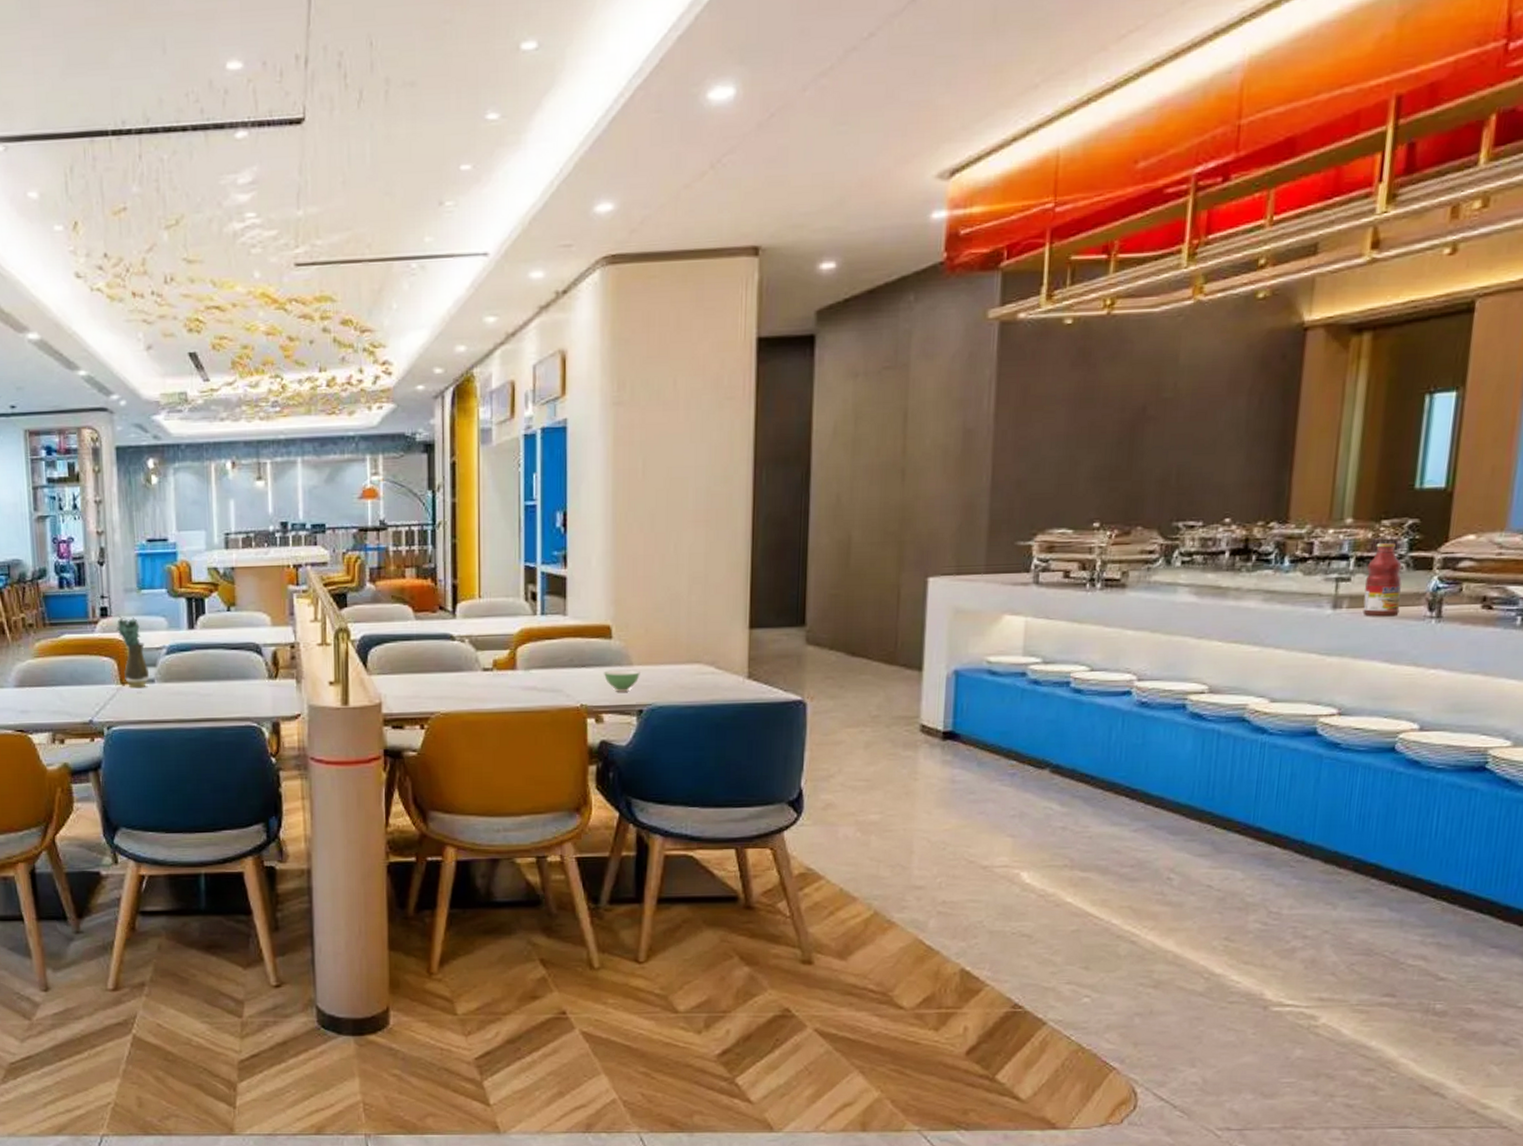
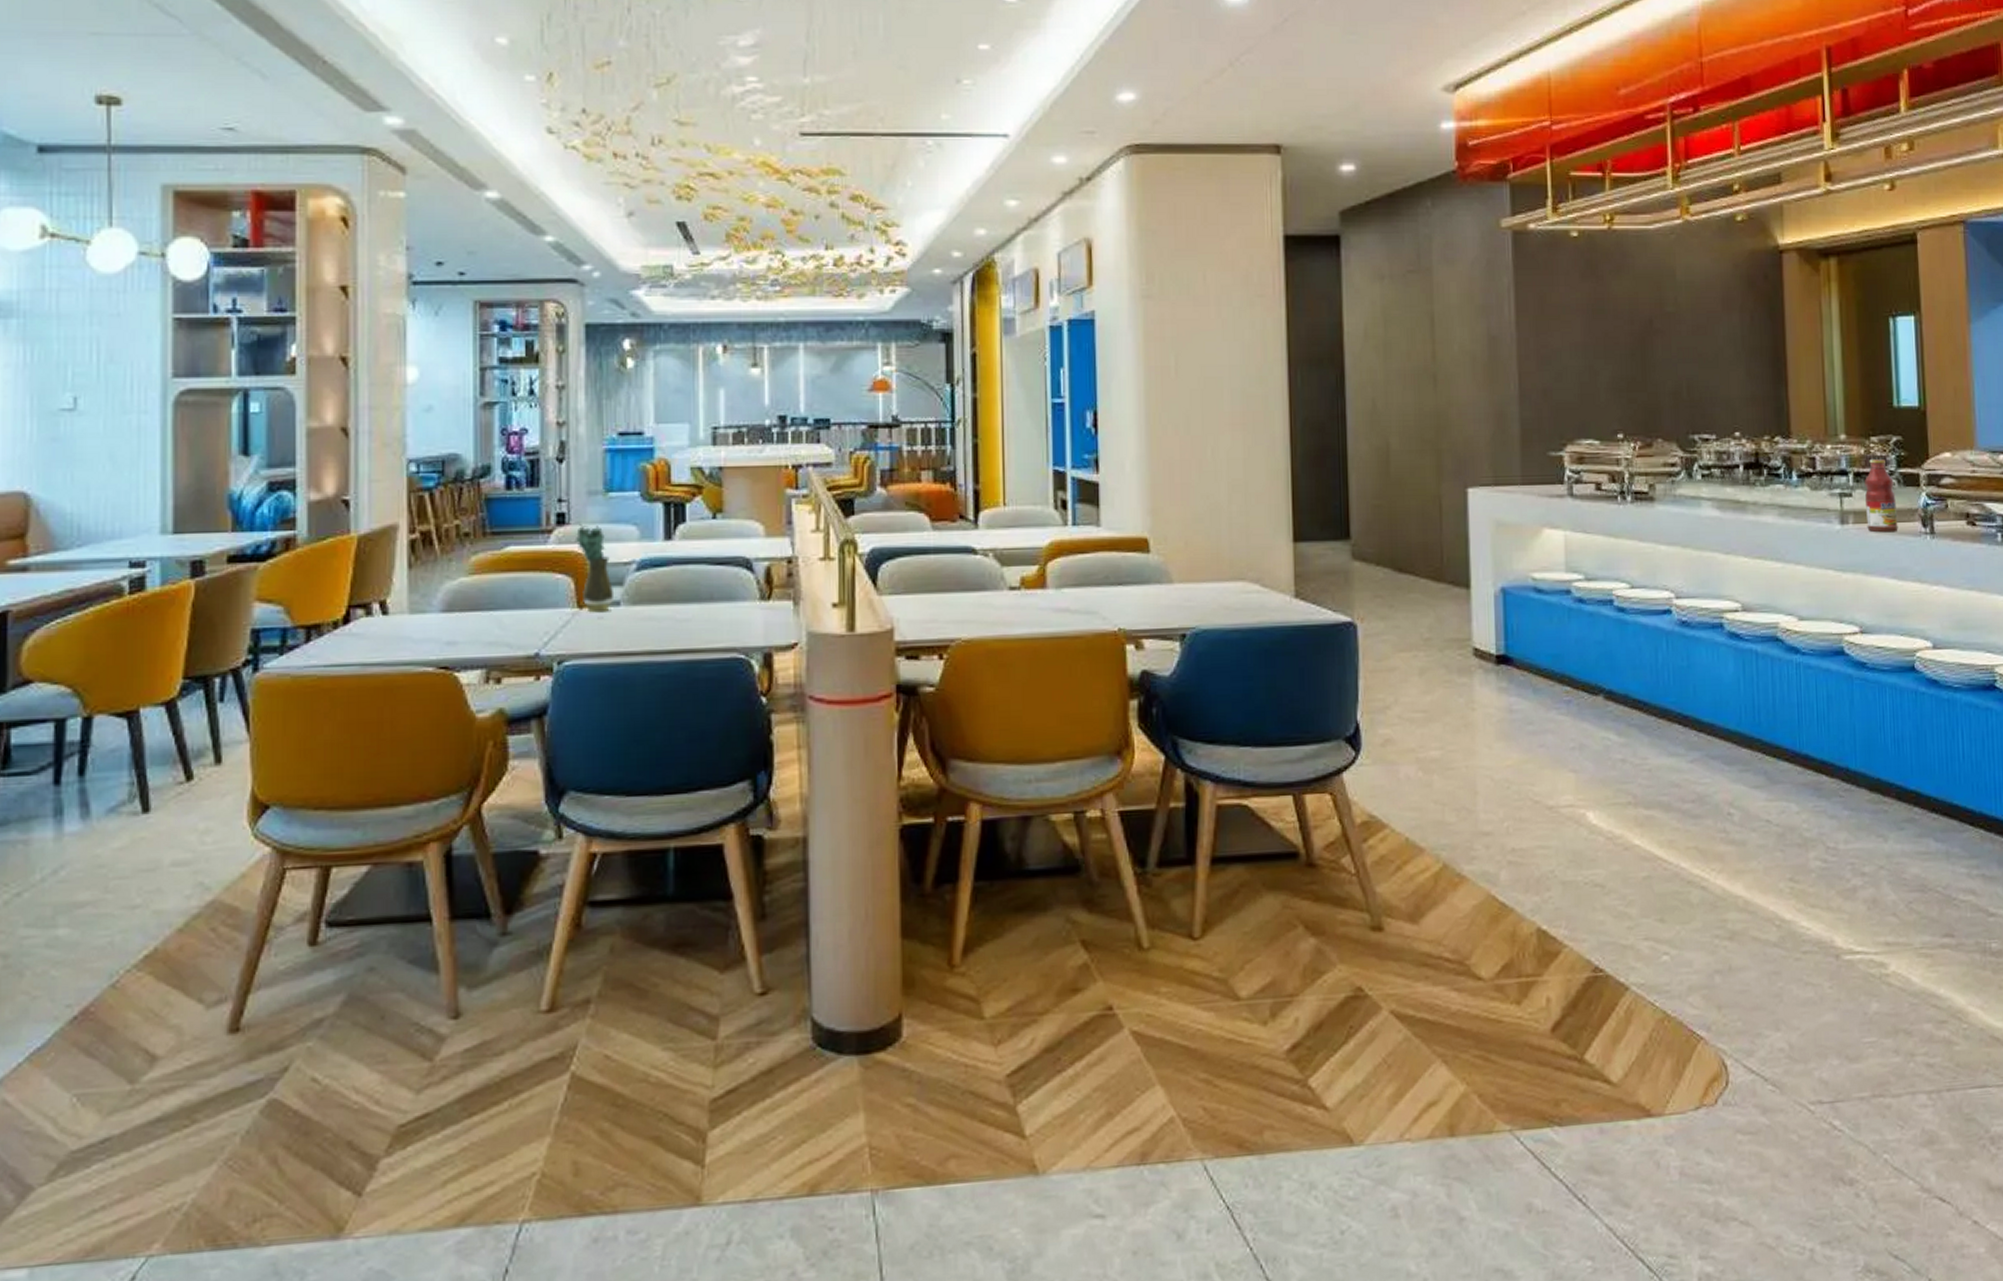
bowl: present [604,670,640,692] -> none [1143,588,1182,614]

